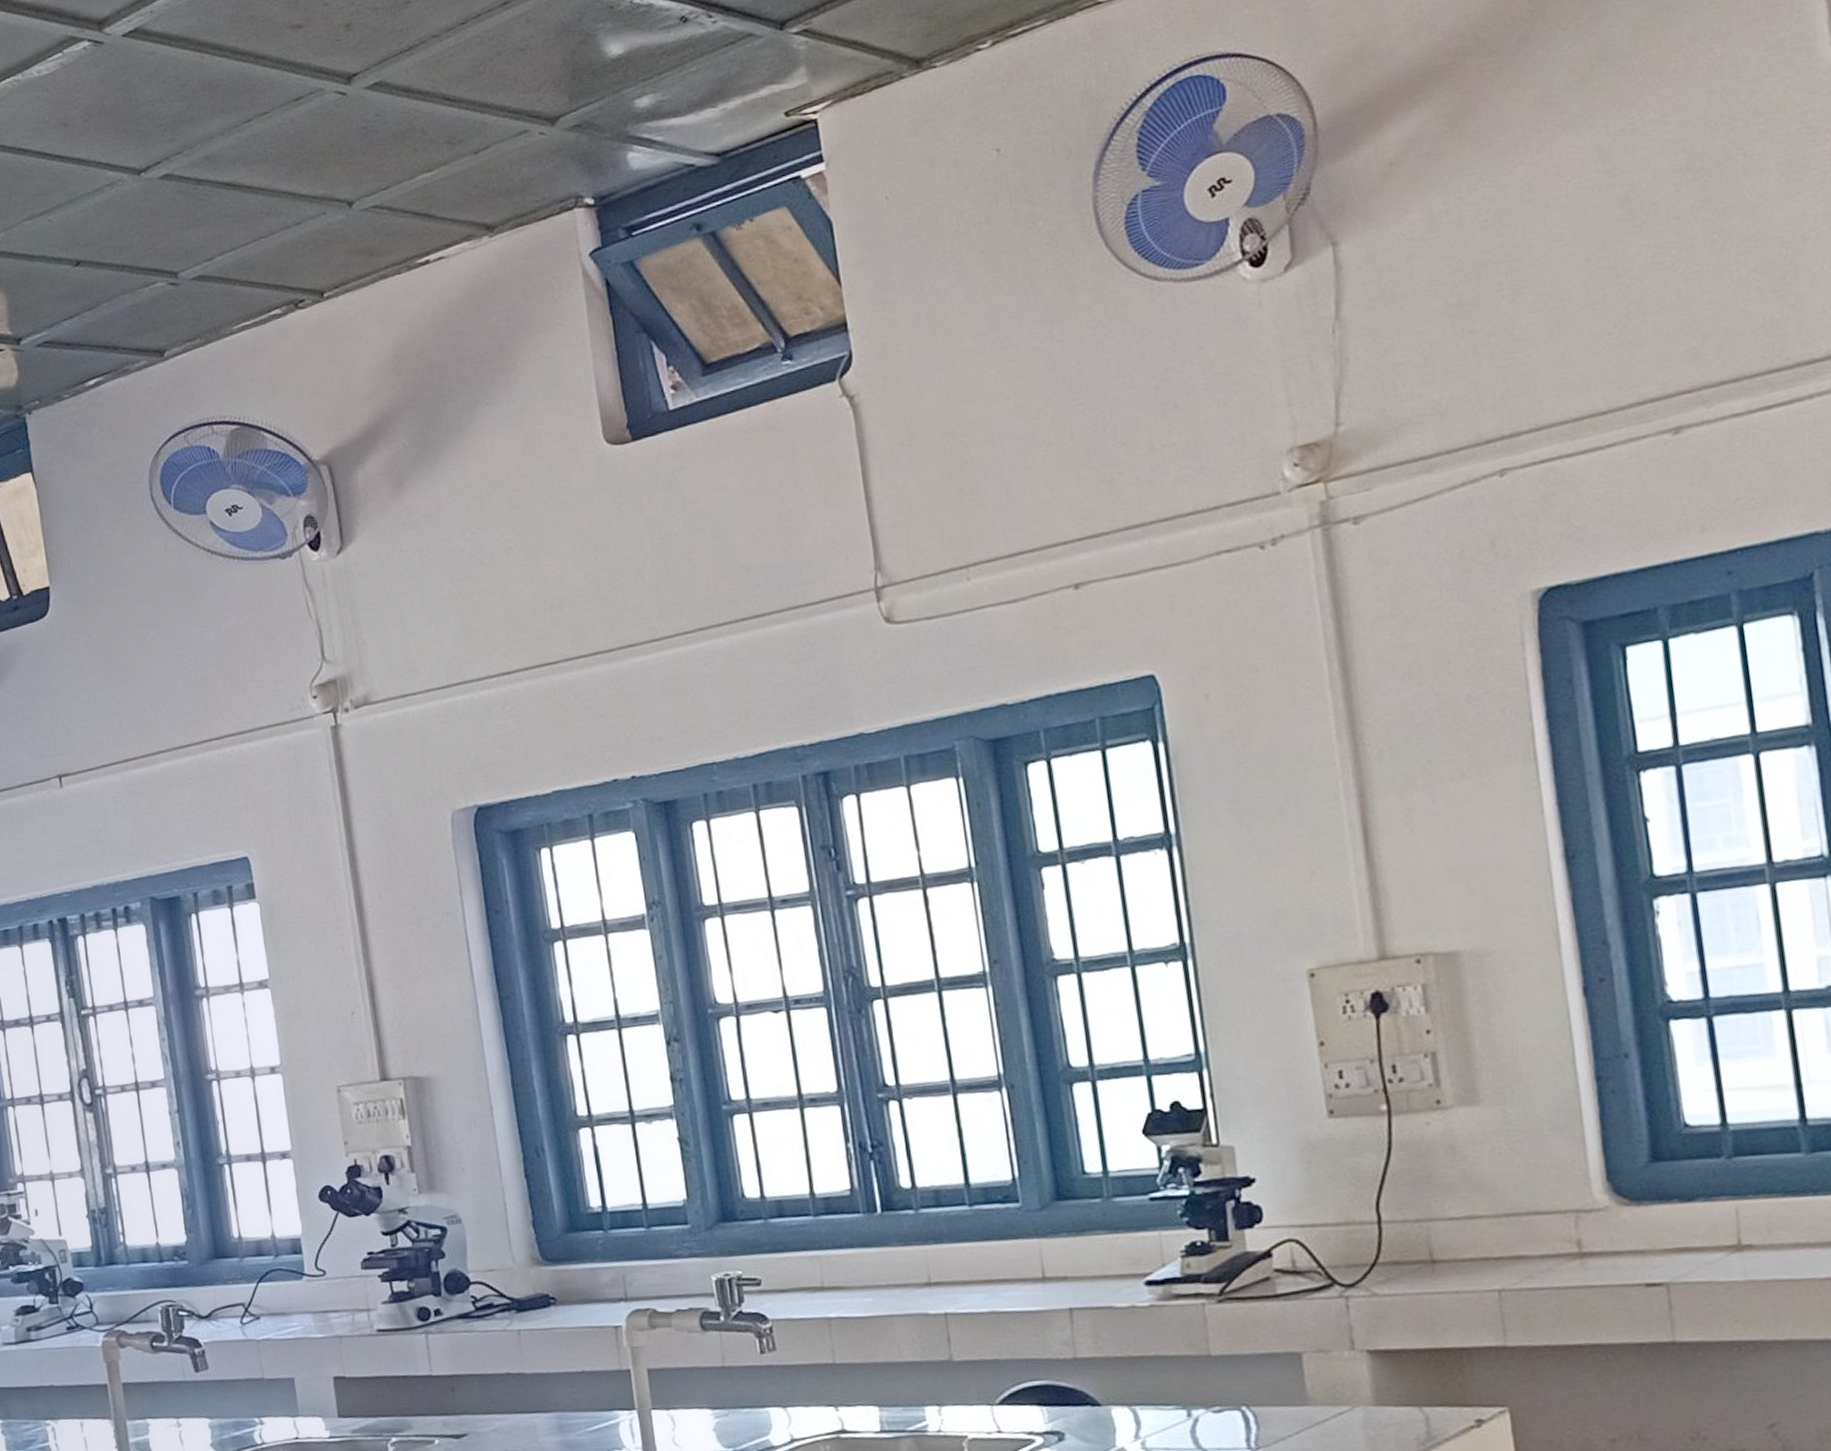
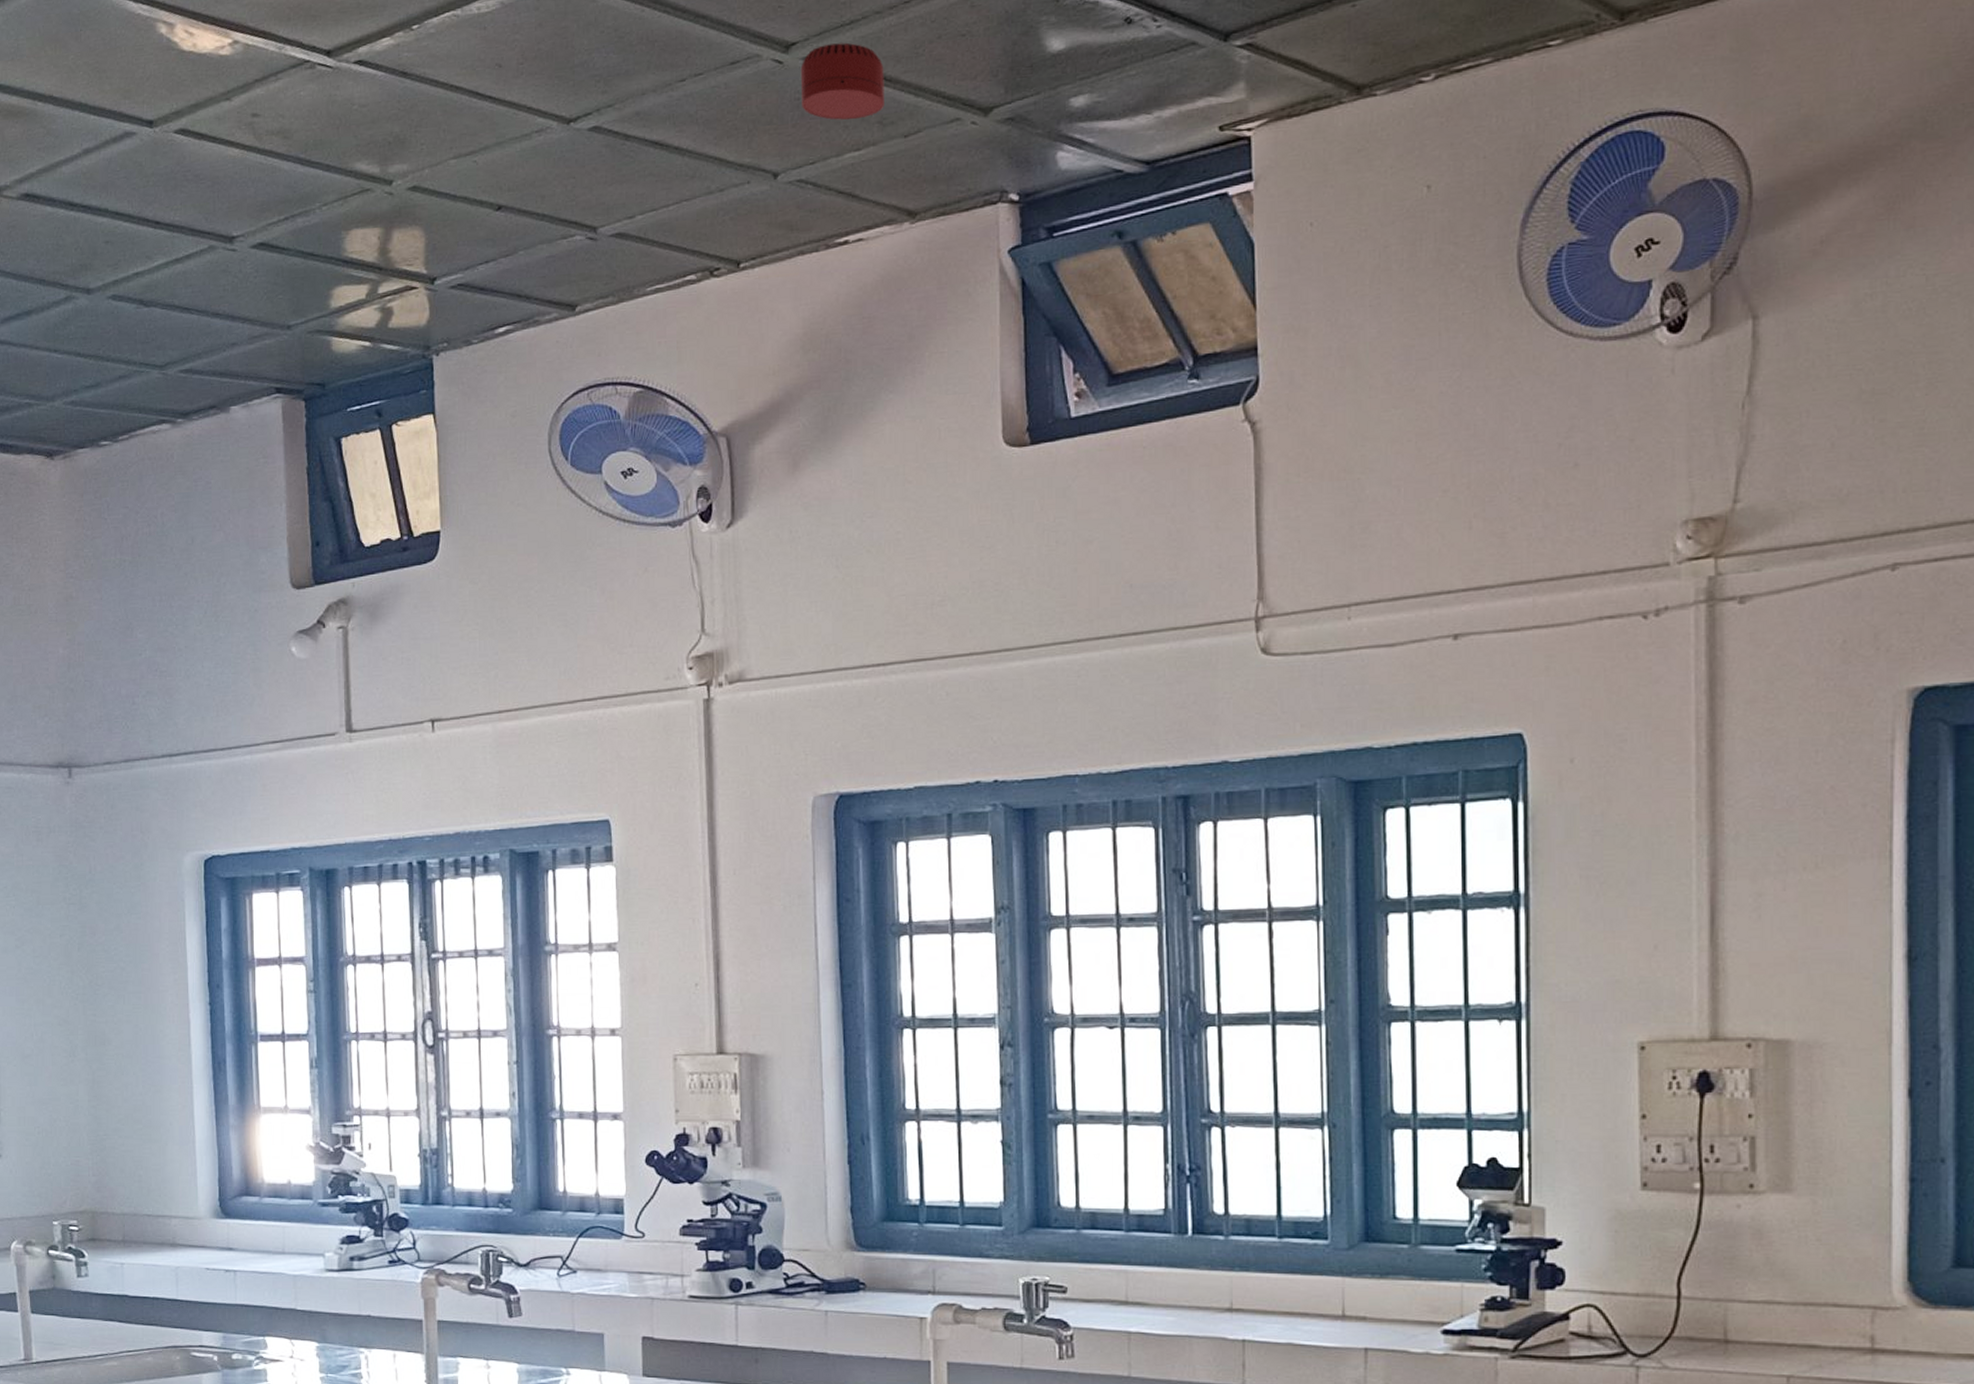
smoke detector: none [364,68,451,145] -> present [800,42,884,120]

